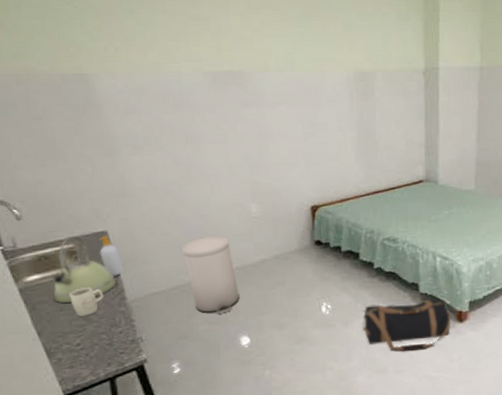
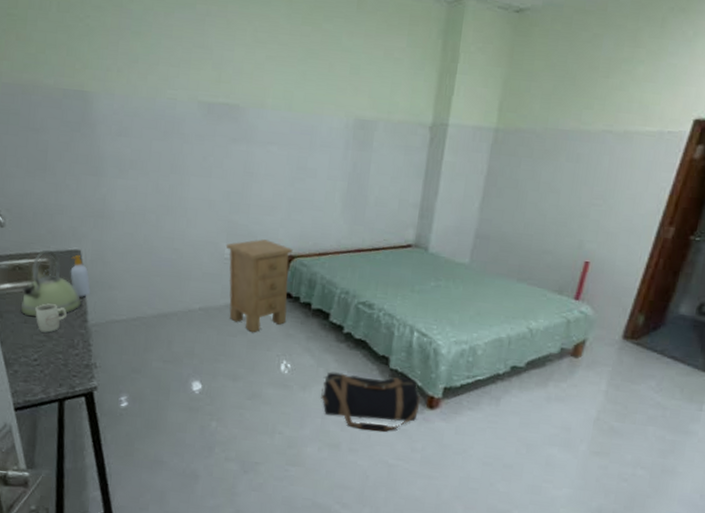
pedal bin: present [181,235,240,314] -> none [148,271,199,354]
nightstand: none [252,194,321,283] -> present [225,239,293,333]

